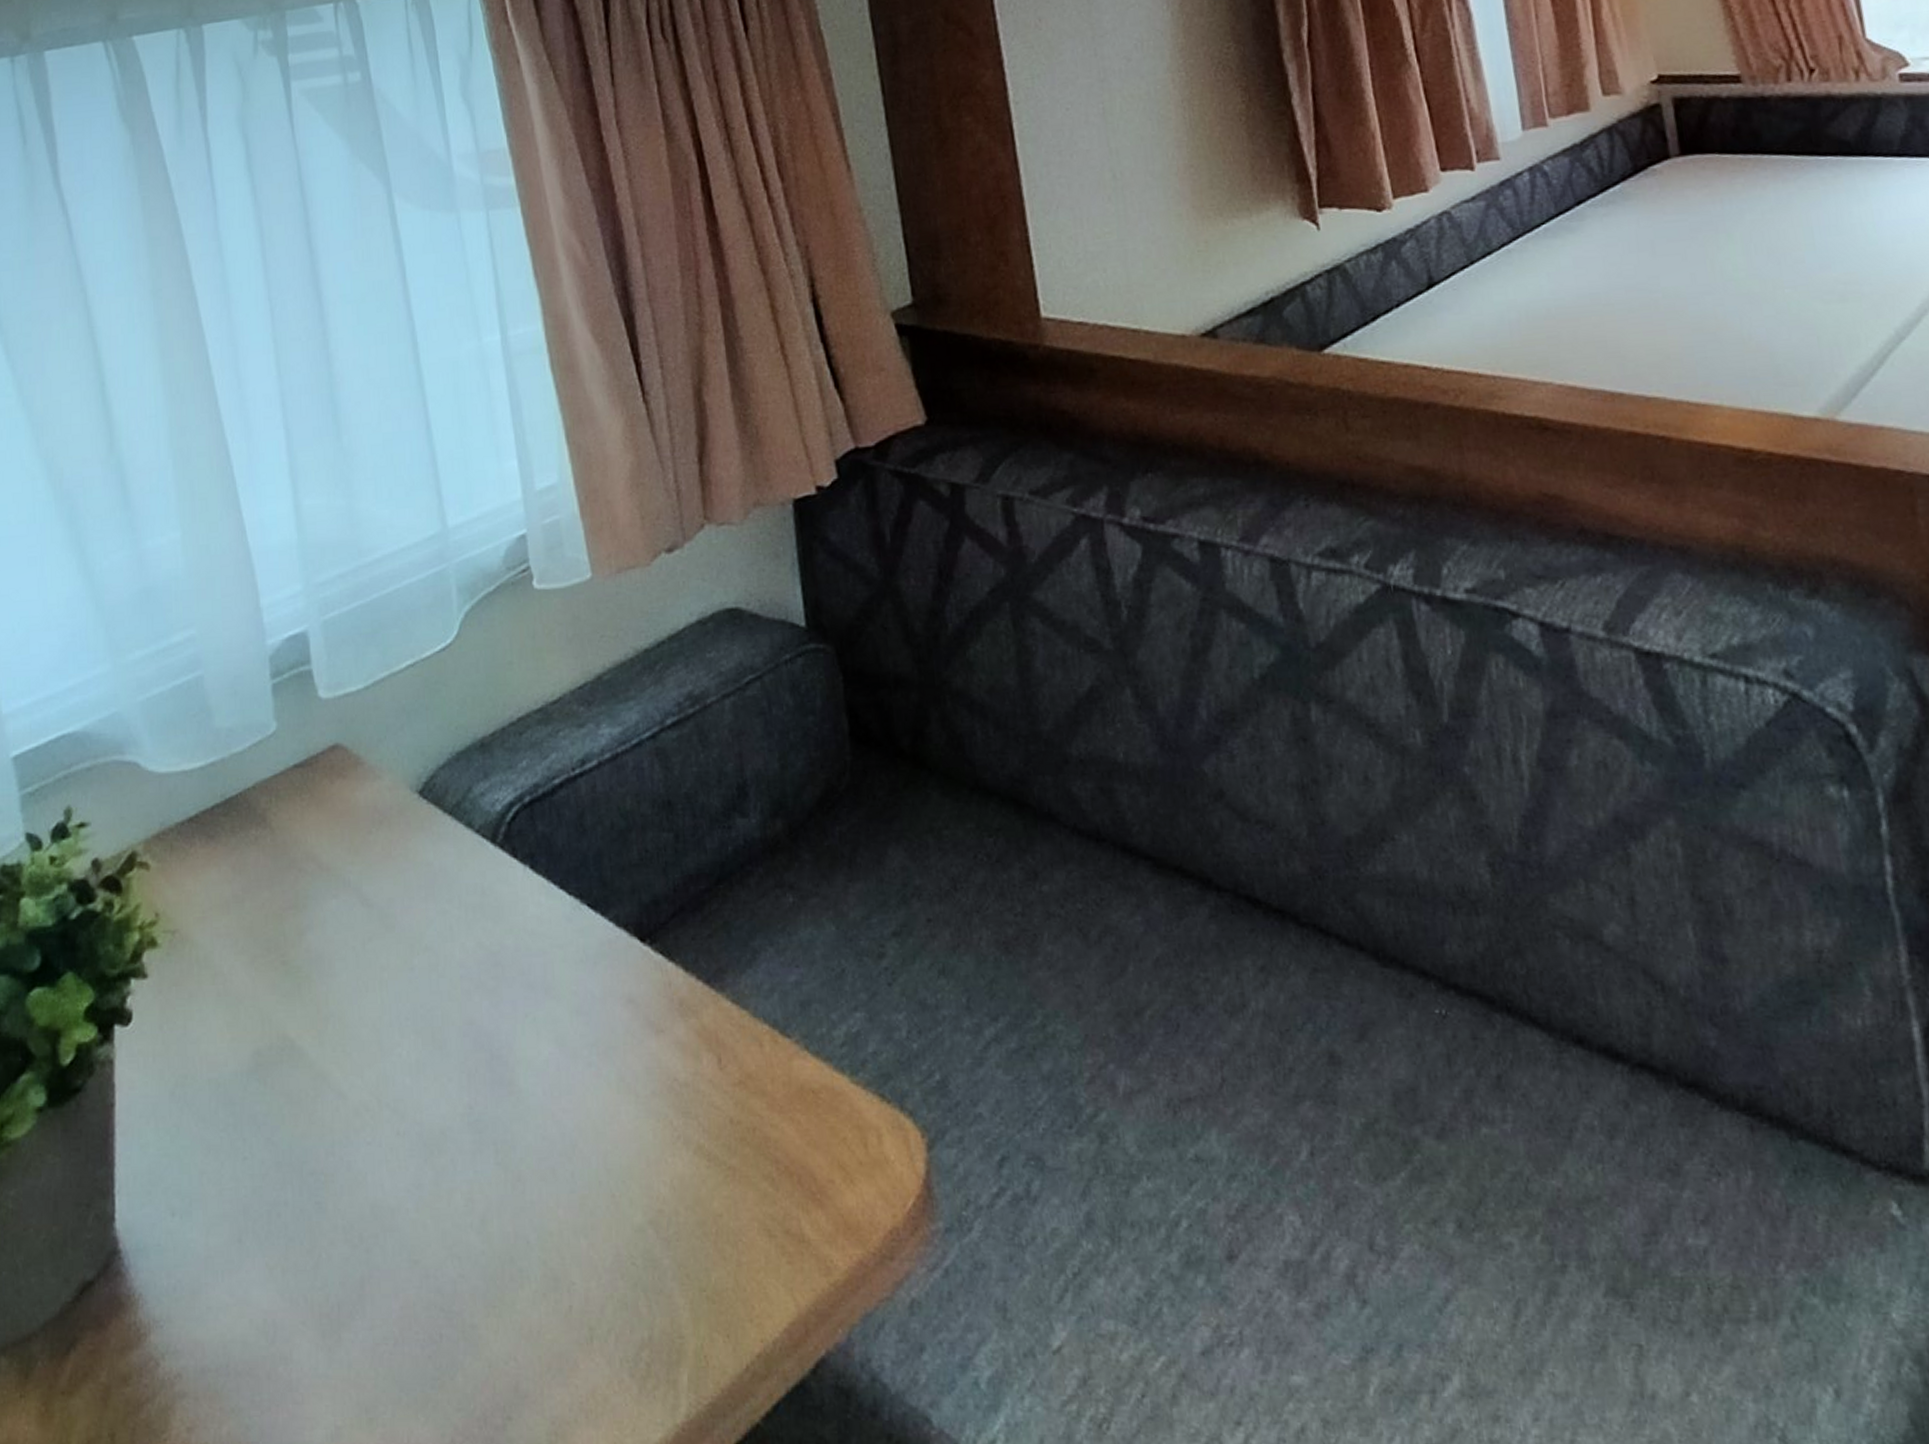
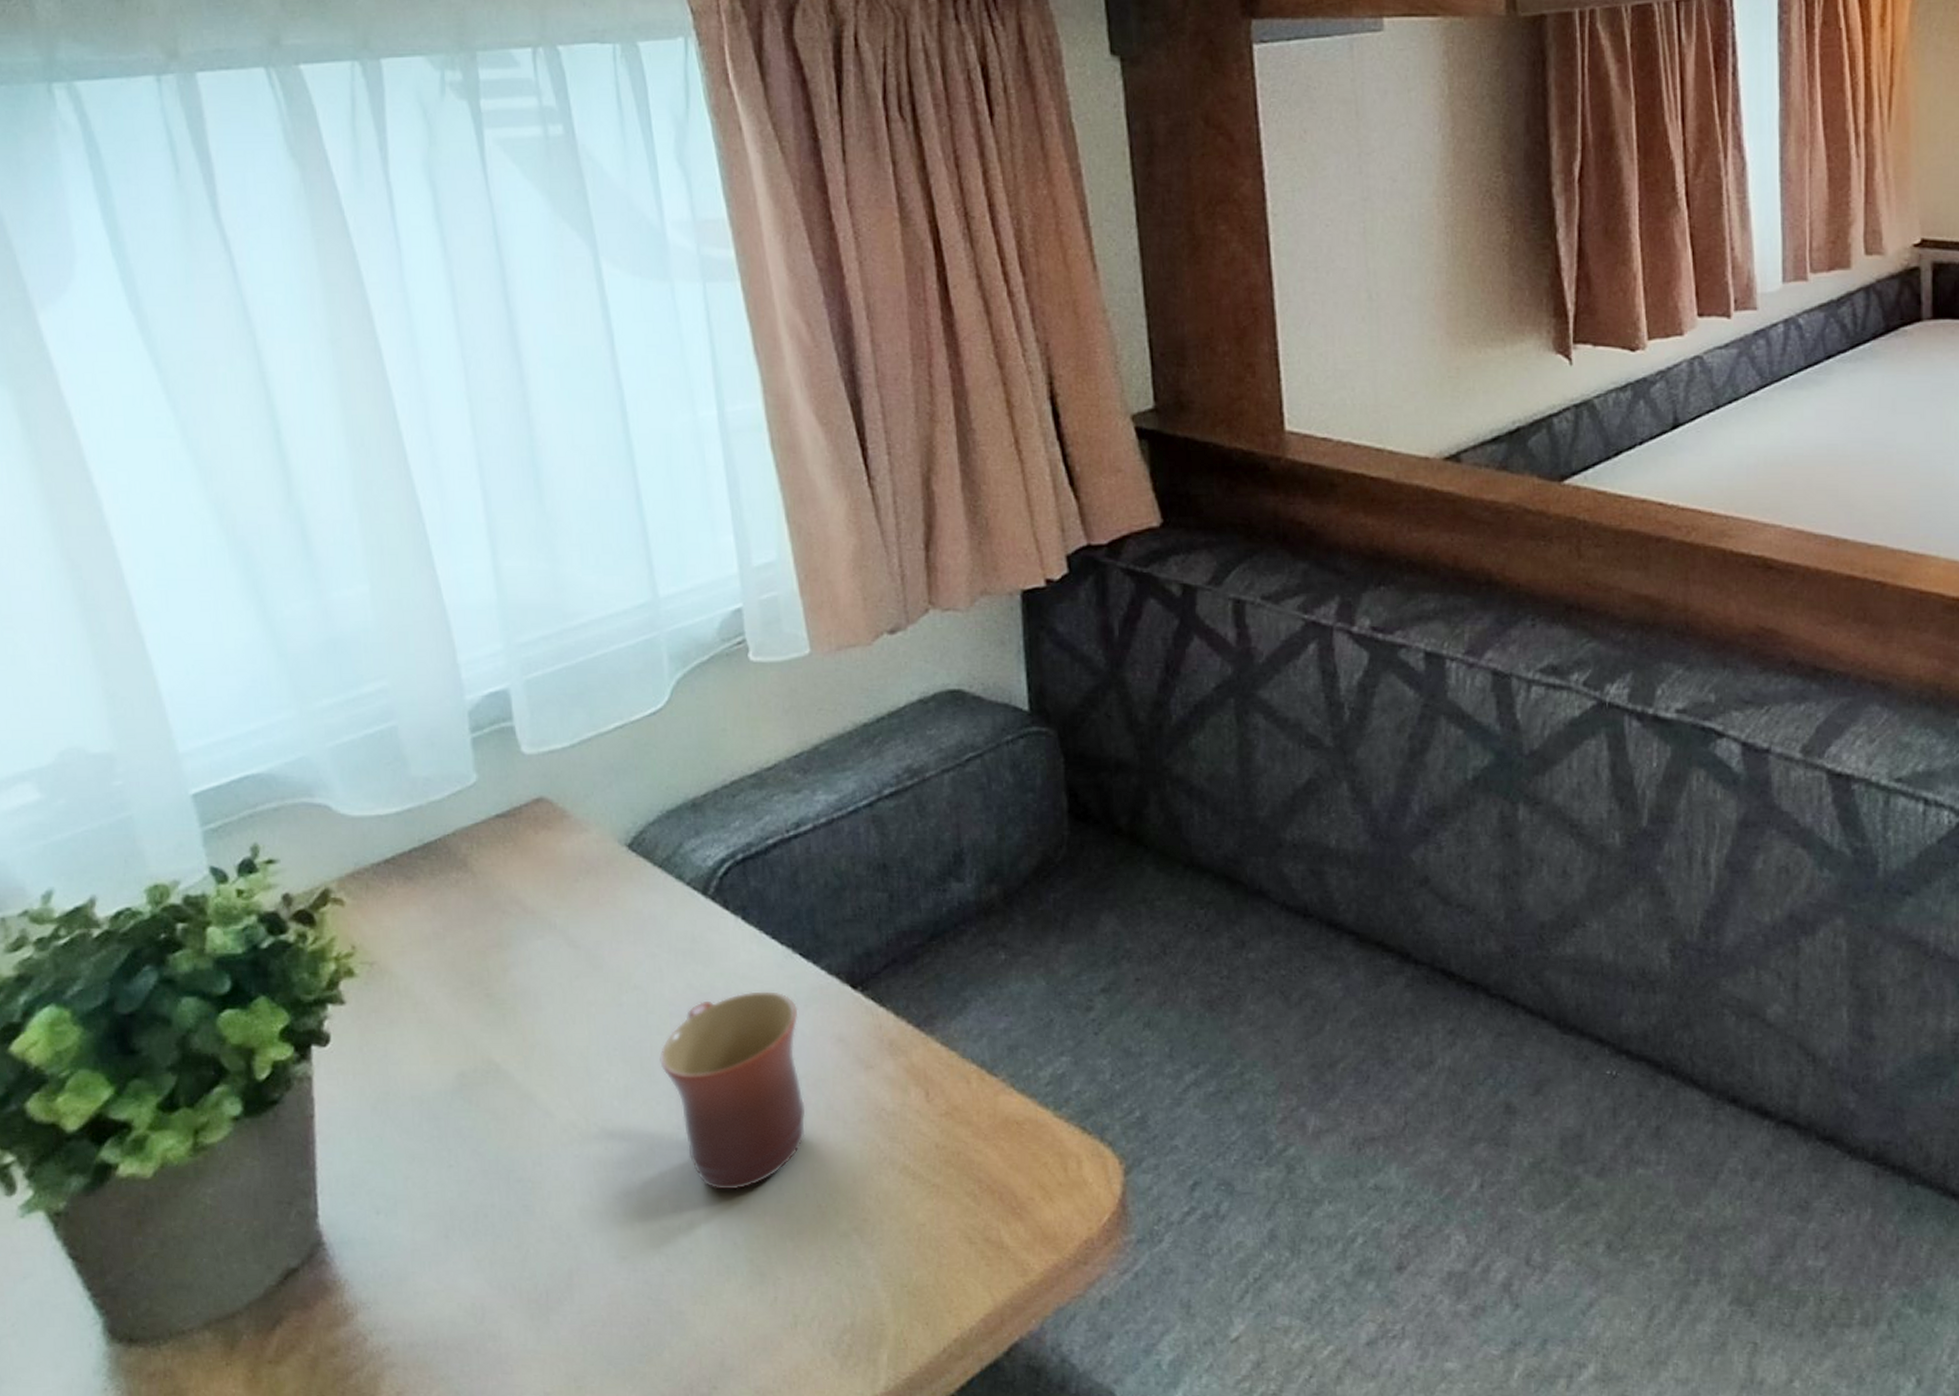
mug: none [450,948,597,1179] -> present [659,991,806,1190]

